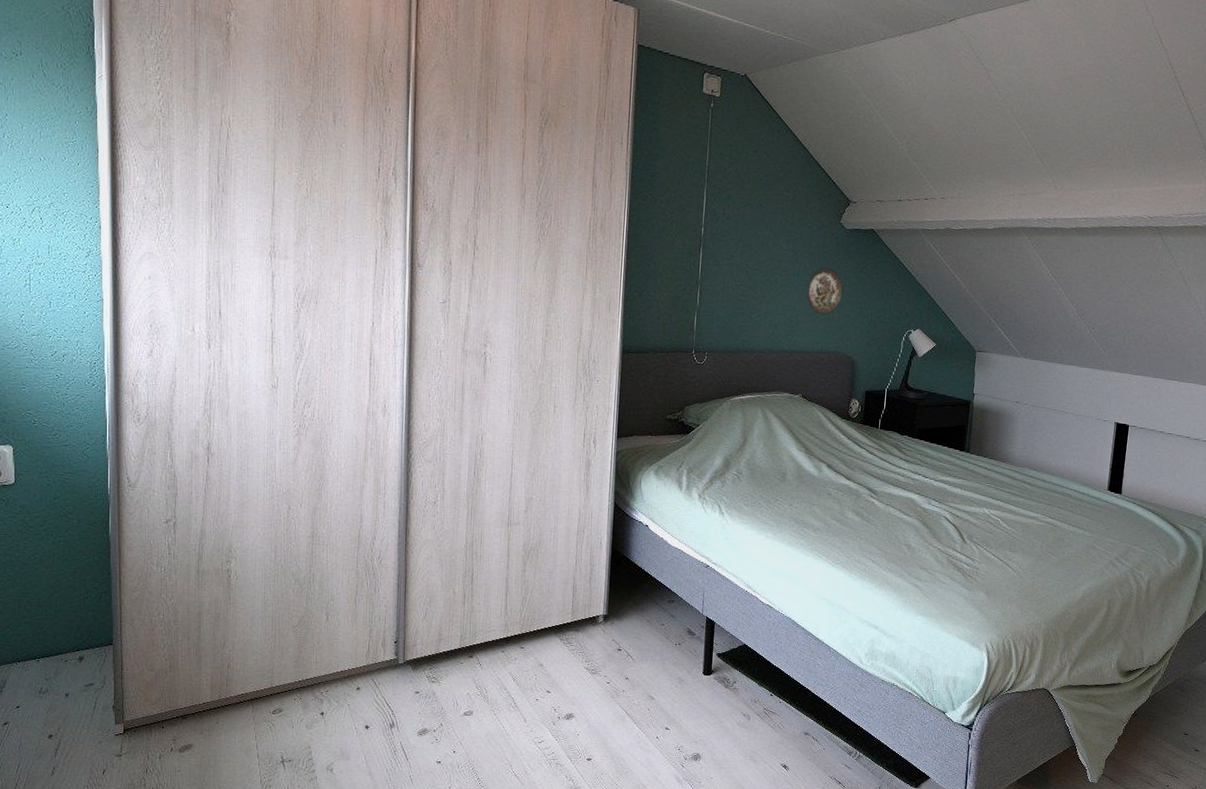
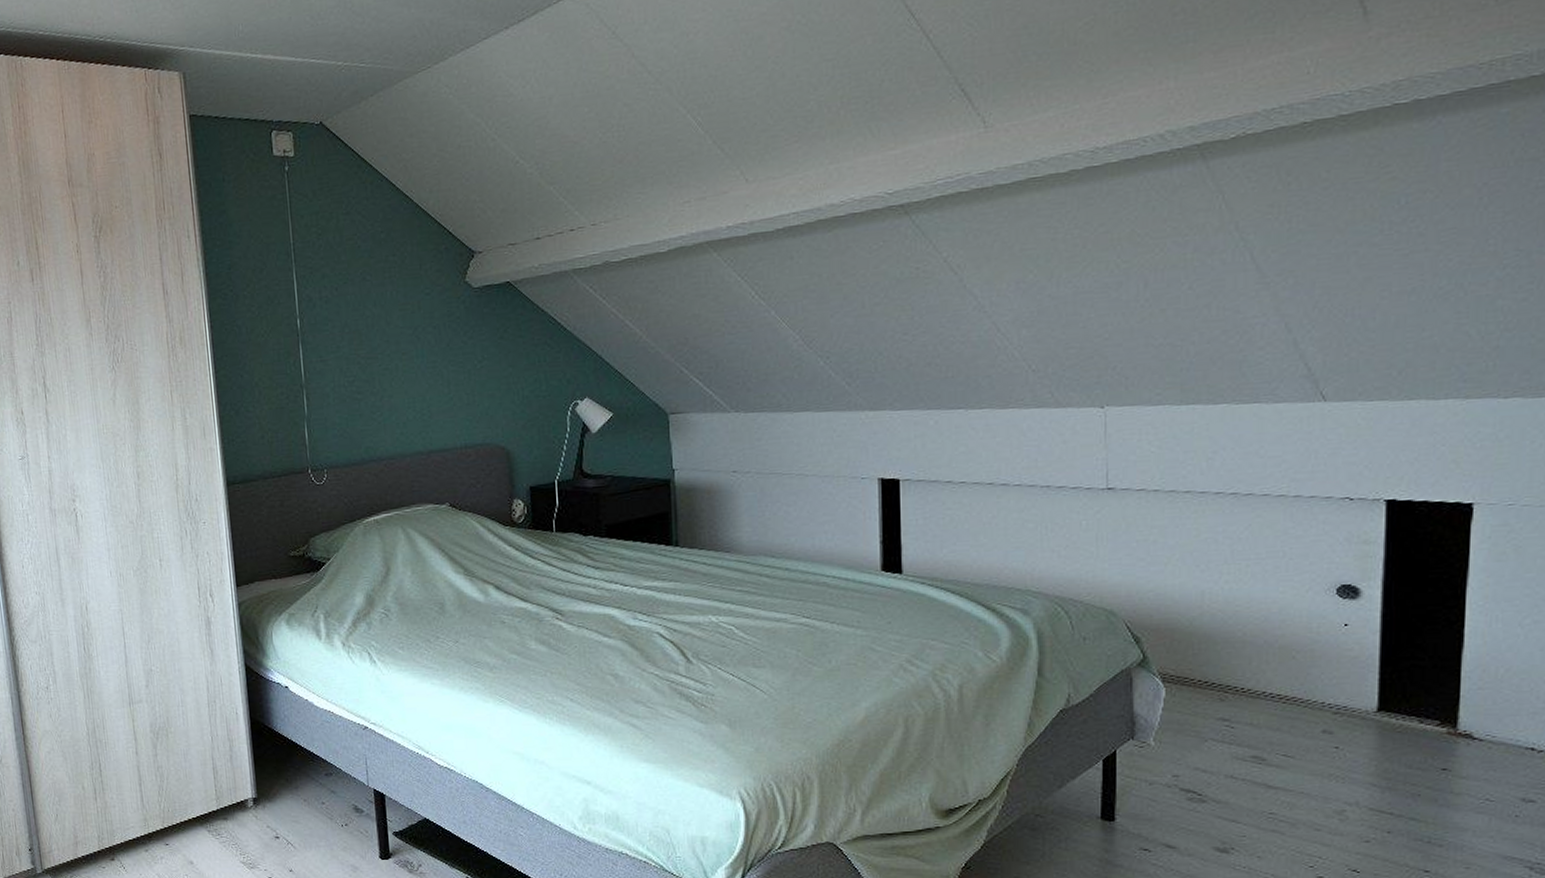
decorative plate: present [807,267,844,315] -> none [436,340,483,400]

